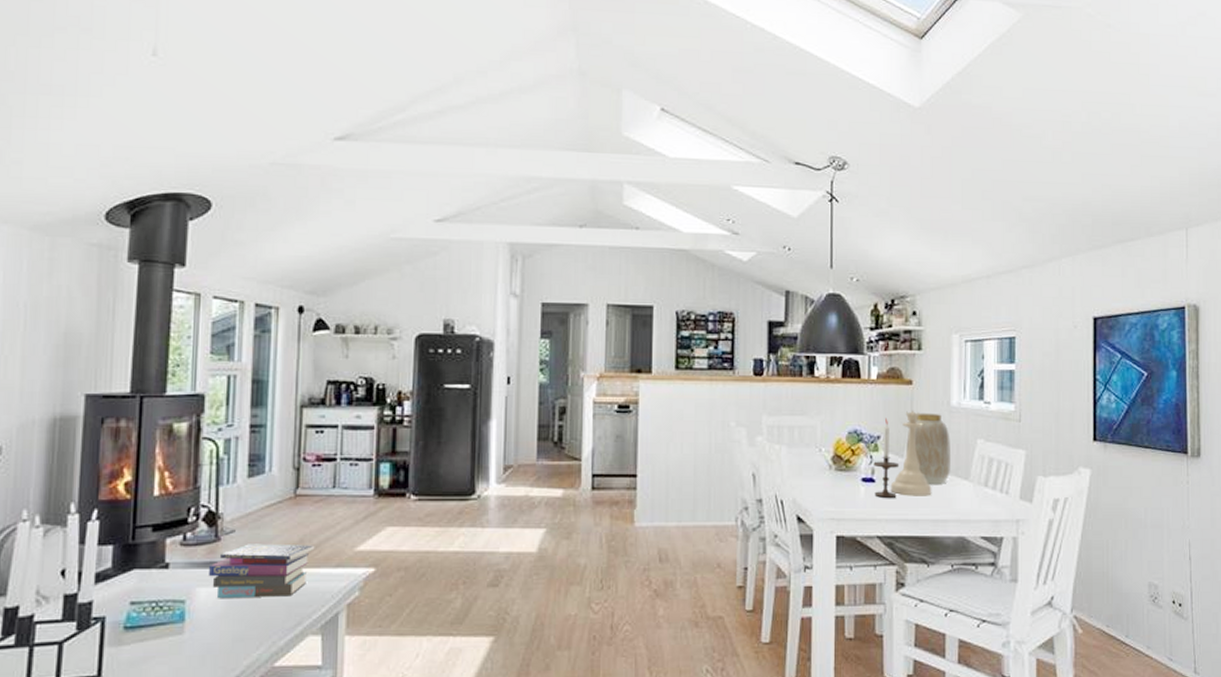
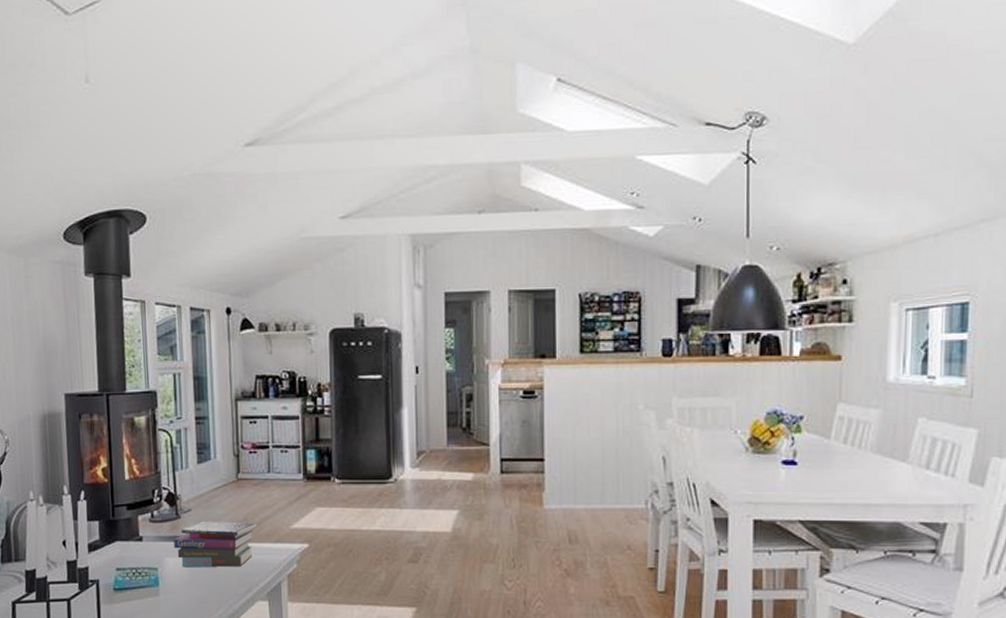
candlestick: present [873,418,900,498] -> none [795,397,825,481]
chess piece: present [890,410,932,496] -> none [814,387,863,479]
vase: present [905,413,952,484] -> none [832,390,887,467]

